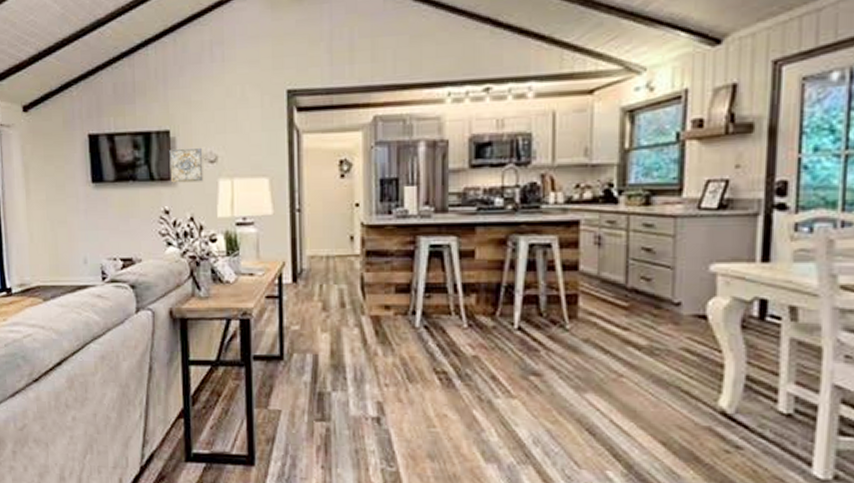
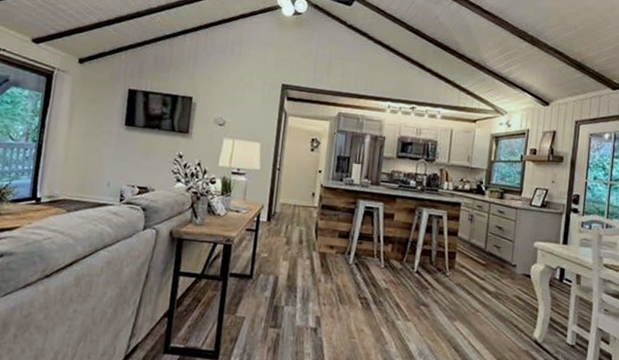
wall art: present [169,147,204,183] -> none [187,111,215,138]

